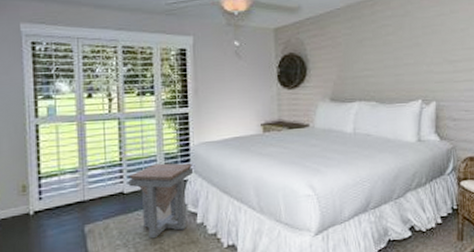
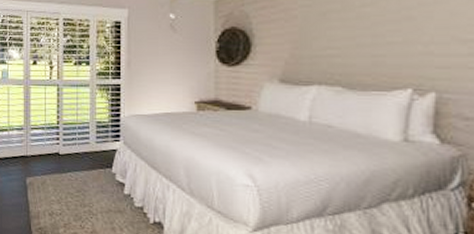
side table: present [128,163,194,239] -> none [64,130,123,201]

